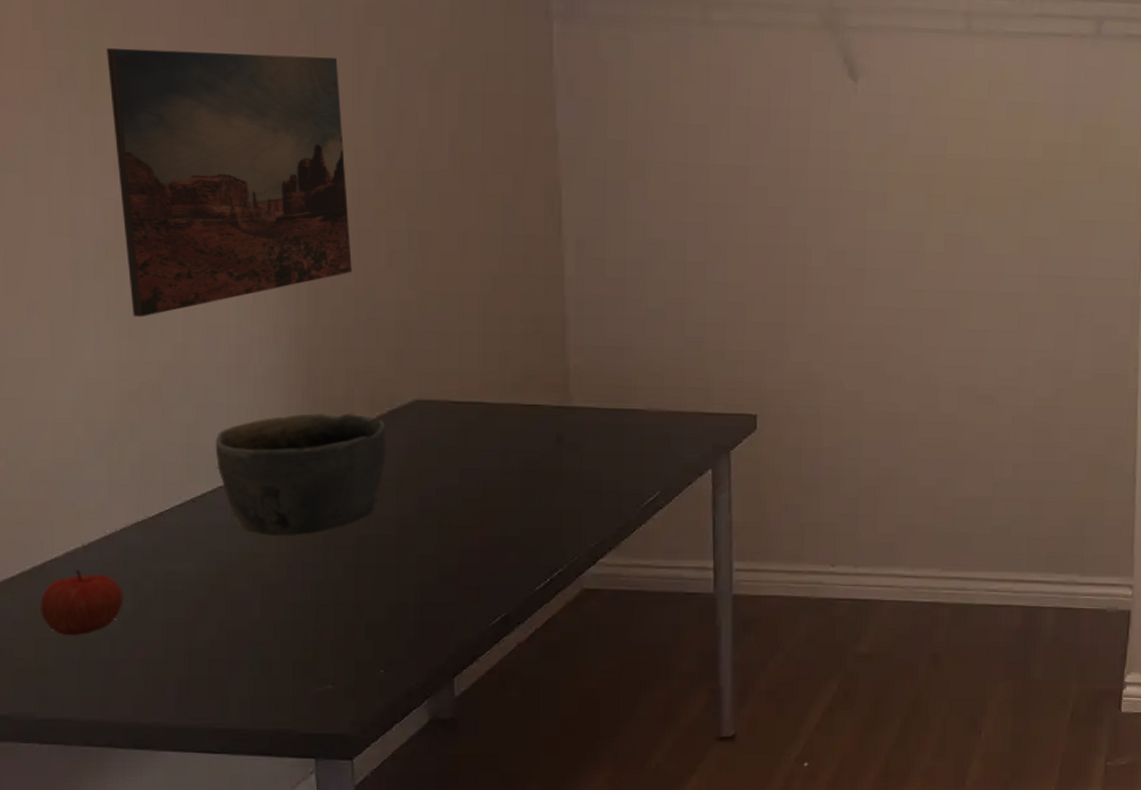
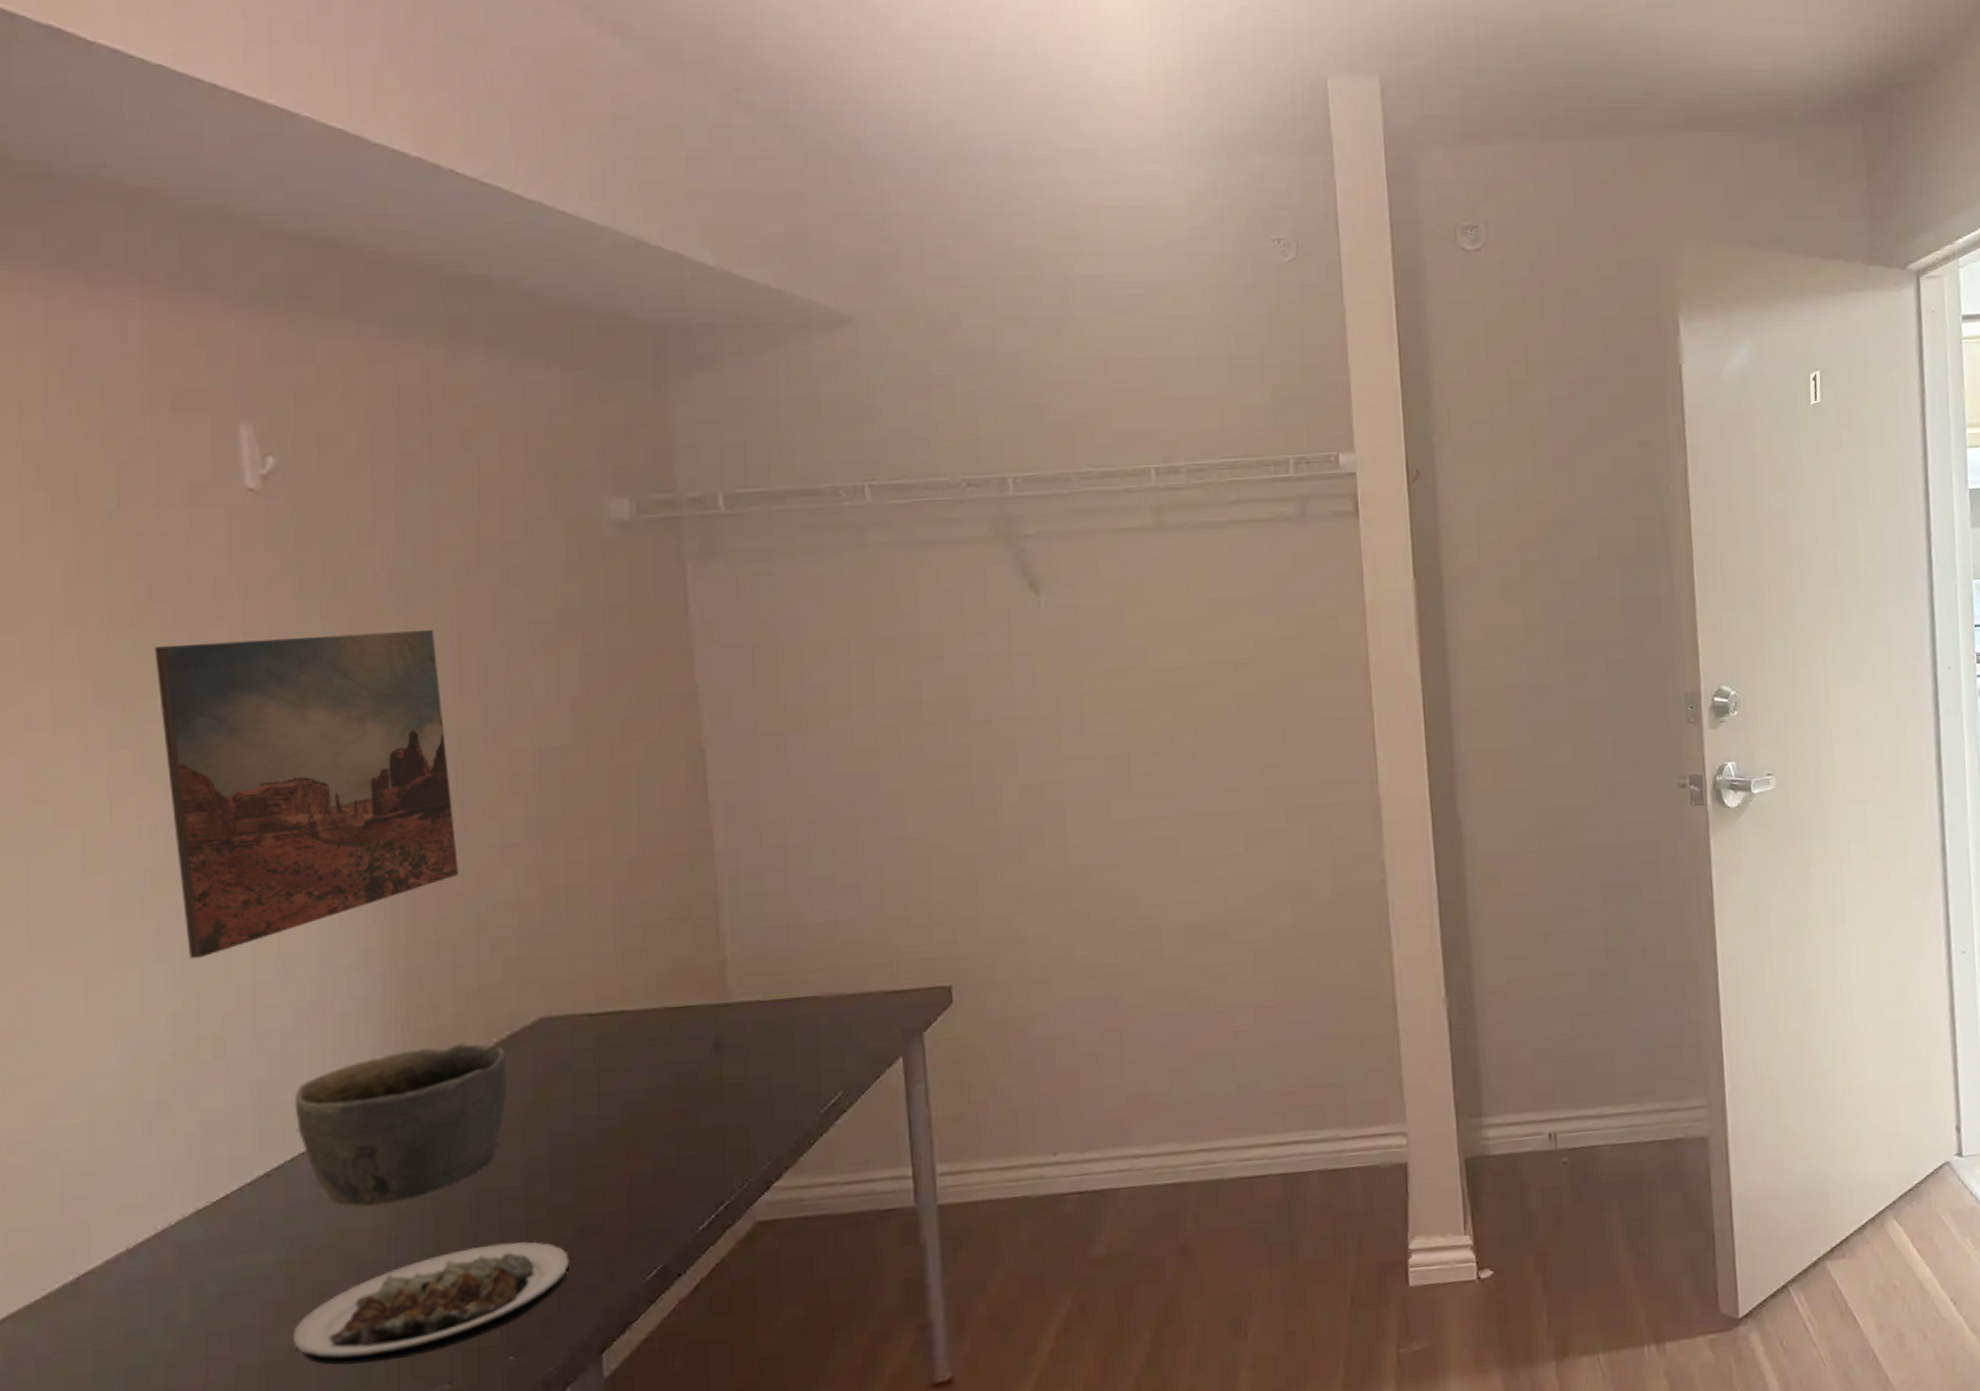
apple: present [40,570,124,636] -> none [72,1280,180,1368]
plate: none [210,579,430,660] -> present [292,1241,569,1365]

